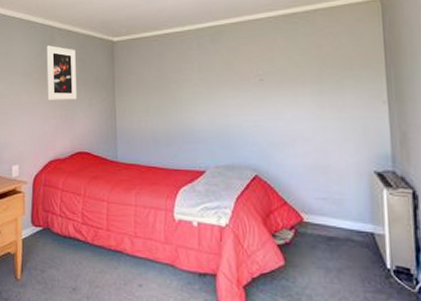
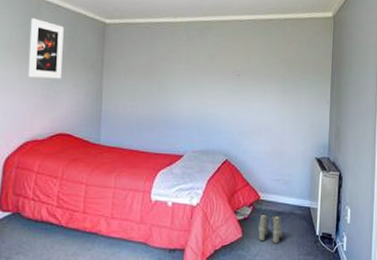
boots: none [305,238,339,276] -> present [258,213,283,244]

